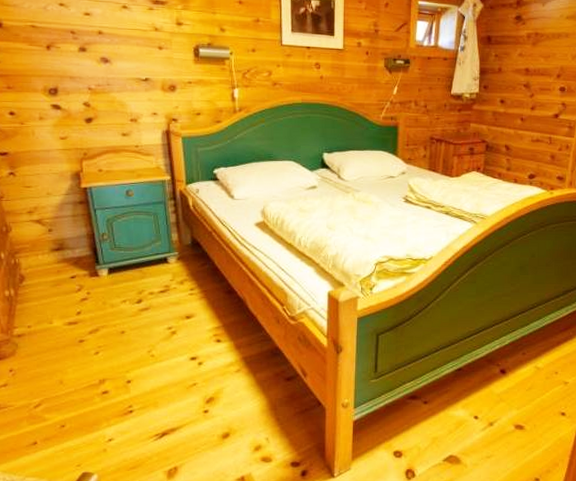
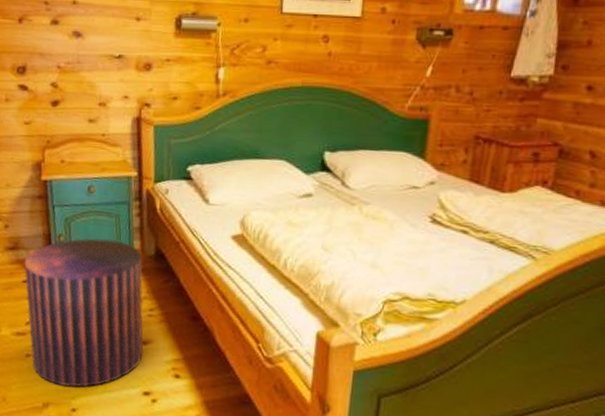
stool: none [70,233,188,364] -> present [24,238,144,388]

